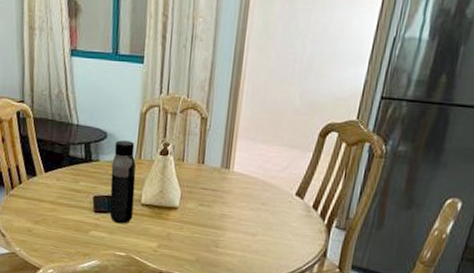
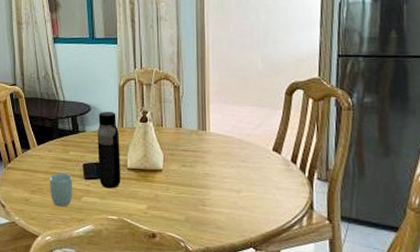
cup: none [55,203,81,240] -> present [49,173,73,207]

